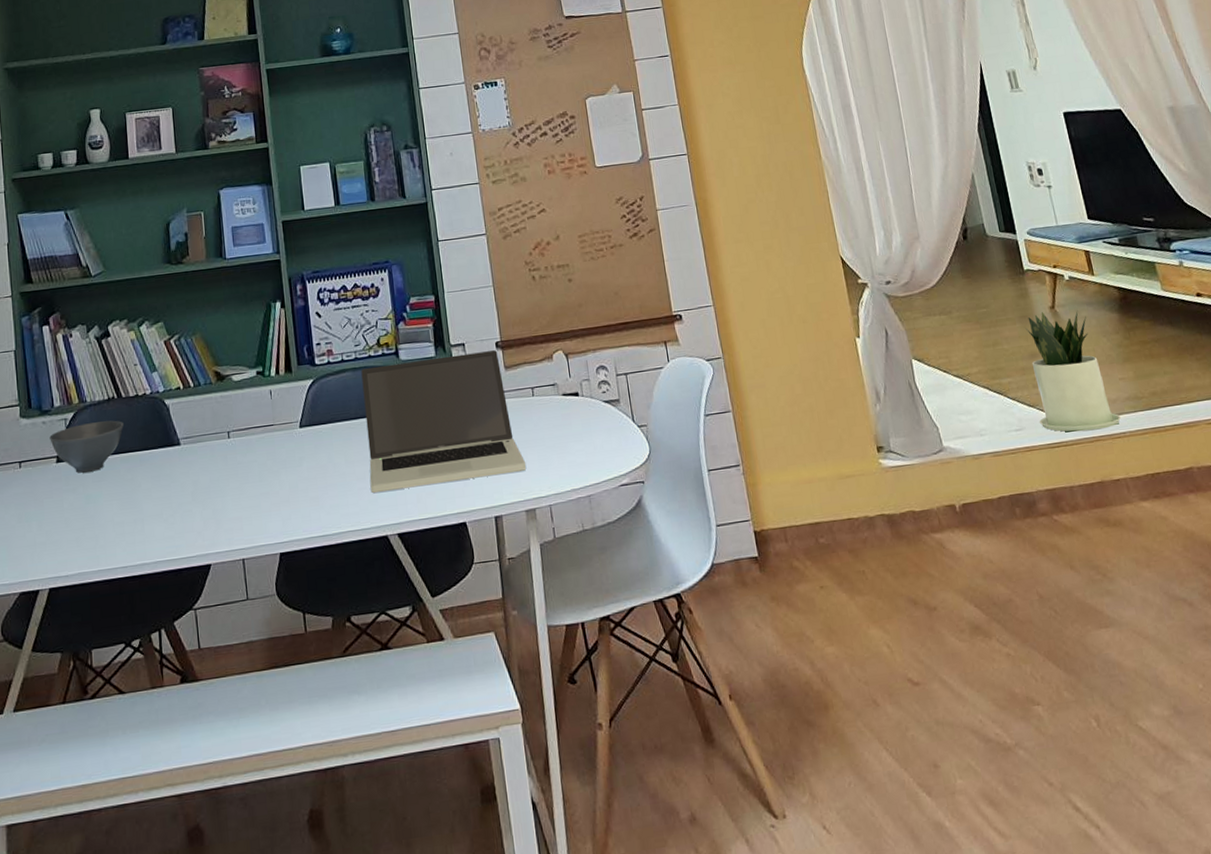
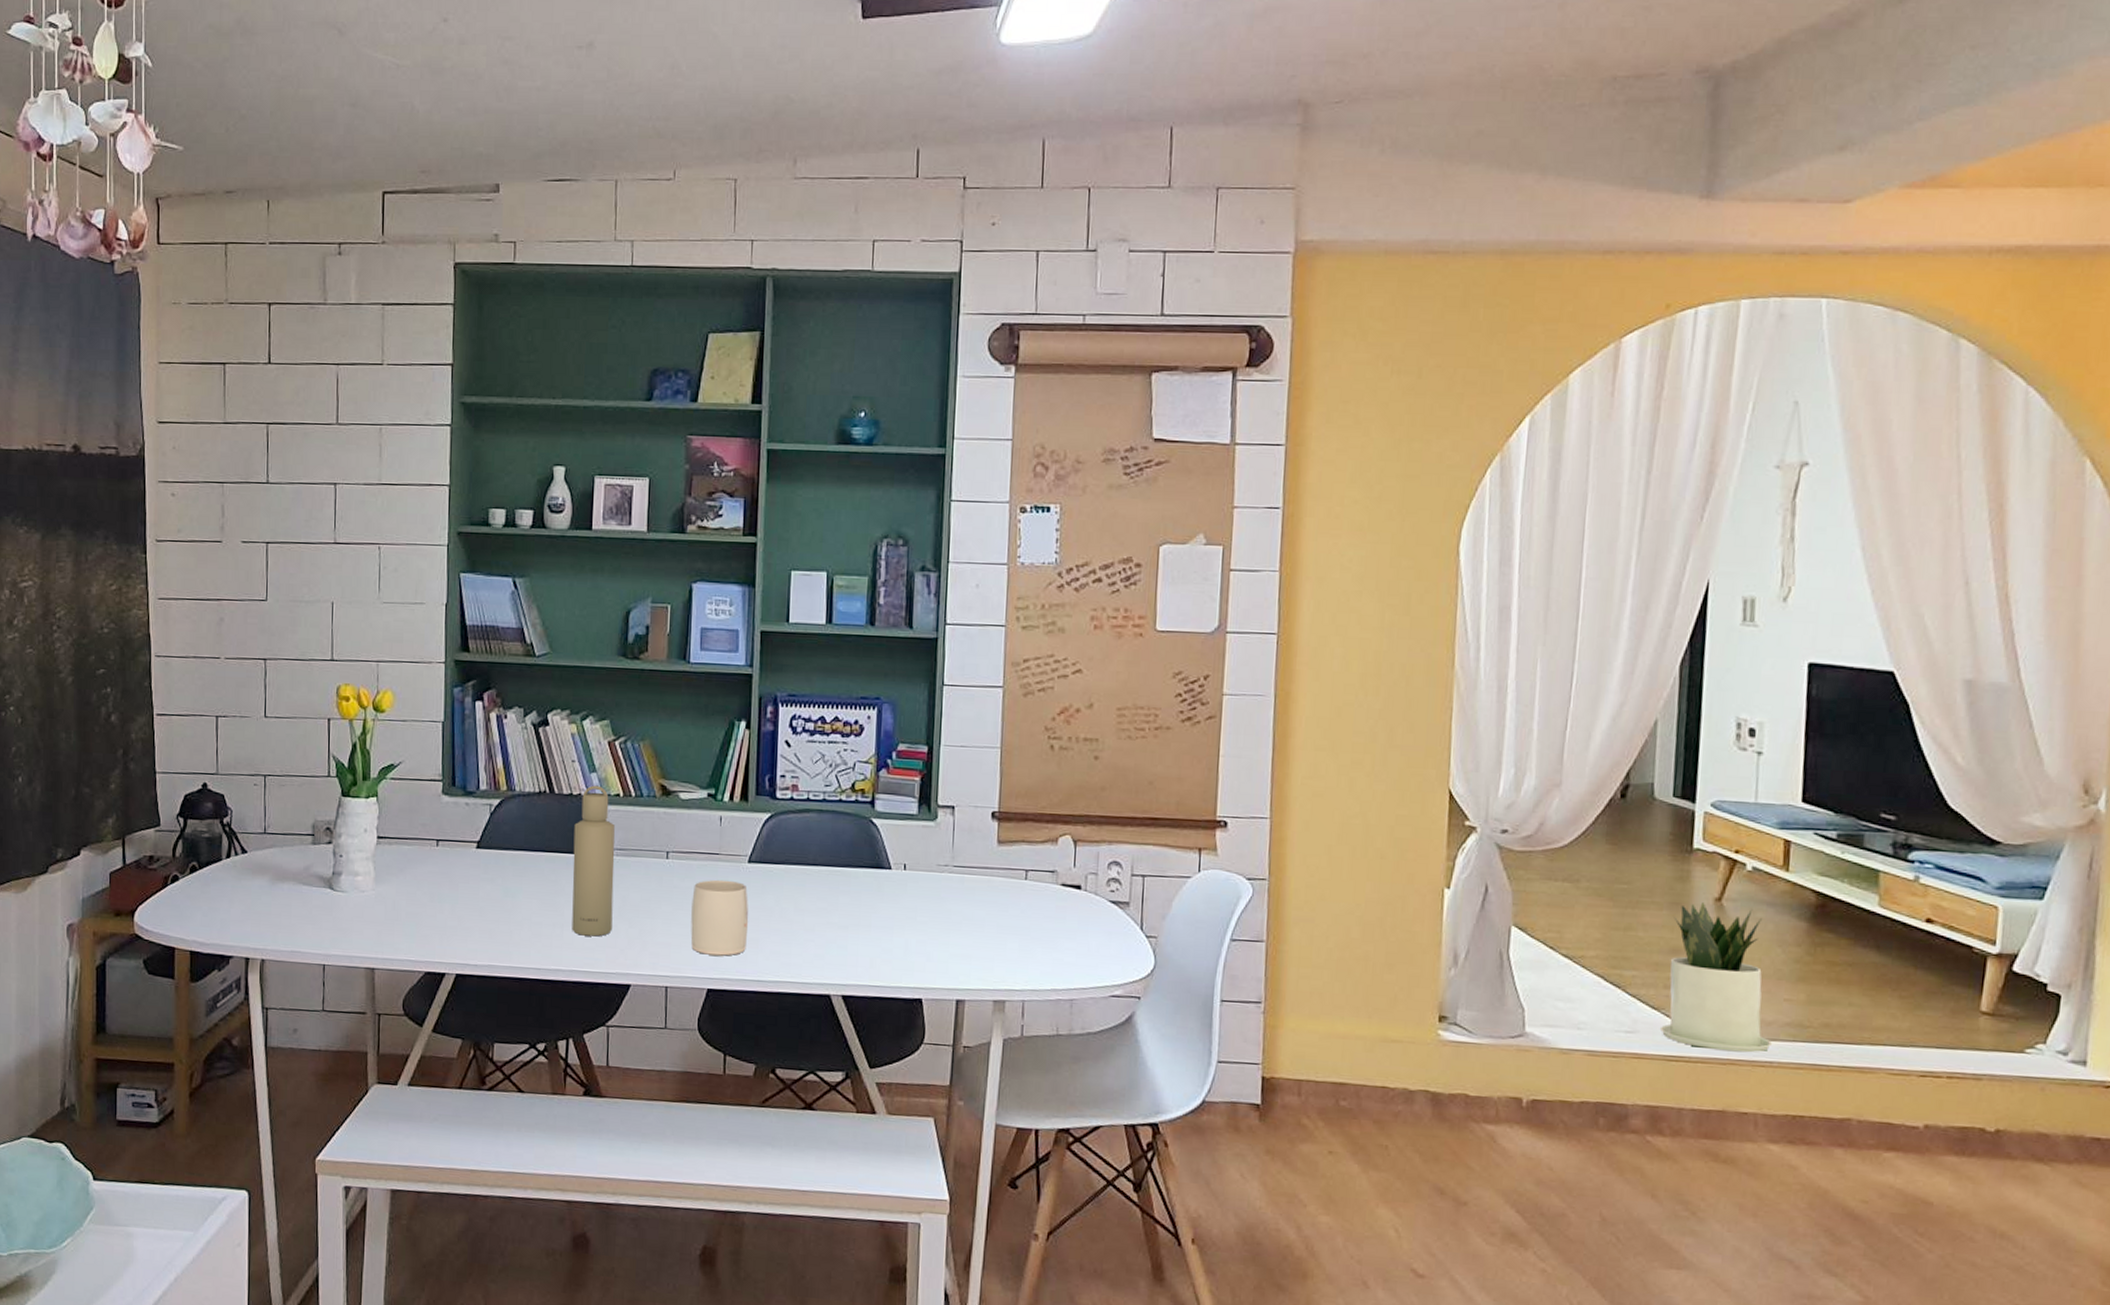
bowl: present [49,420,124,473] -> none [471,813,553,865]
bottle: none [143,383,188,527] -> present [572,785,615,937]
mug: none [255,447,309,521] -> present [691,879,749,956]
laptop: present [361,350,527,494] -> none [818,812,1004,958]

